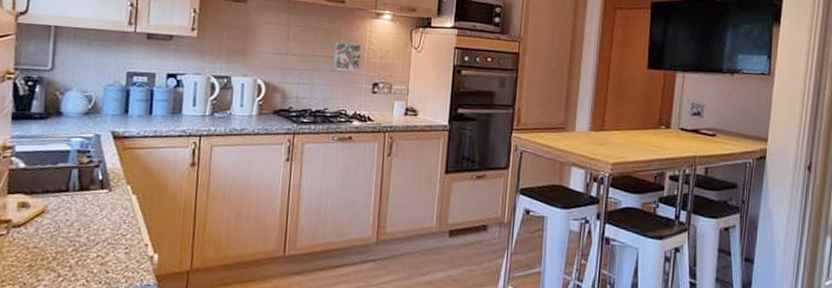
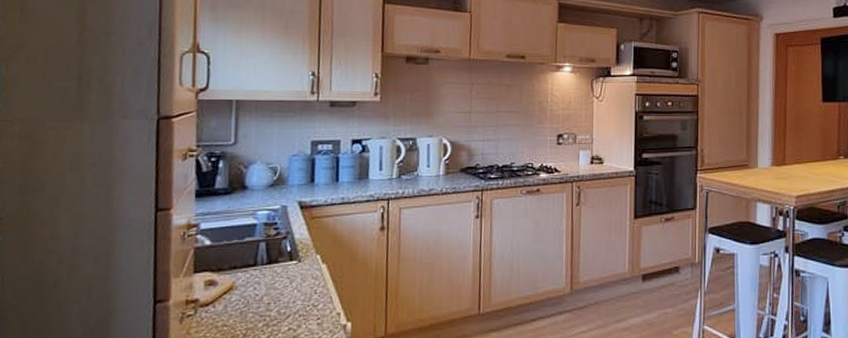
decorative tile: present [331,41,362,73] -> none [515,96,545,126]

